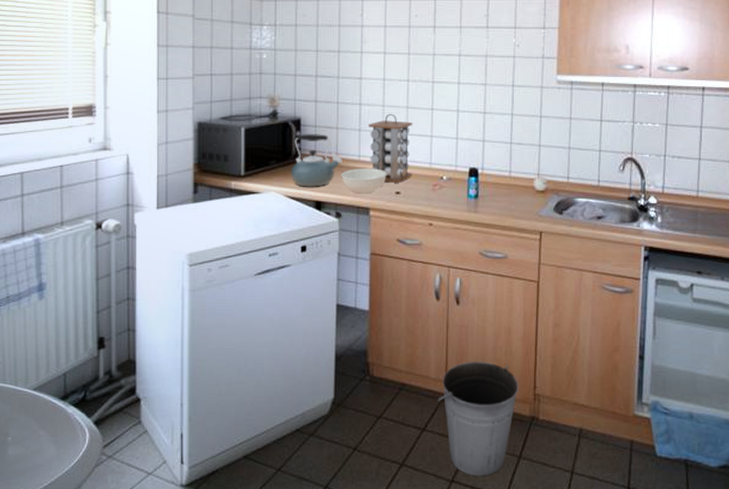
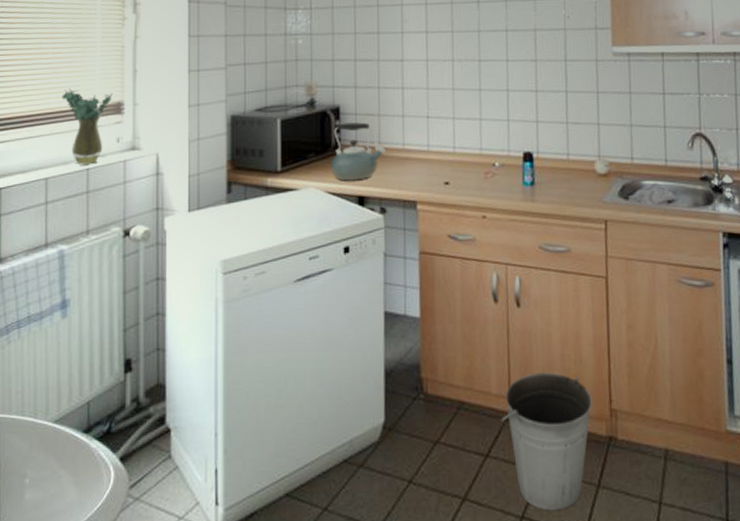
vase: none [35,90,84,162] -> present [62,89,113,165]
bowl: present [341,168,387,194] -> none [385,157,434,186]
spice rack: present [368,113,413,183] -> none [411,96,462,173]

